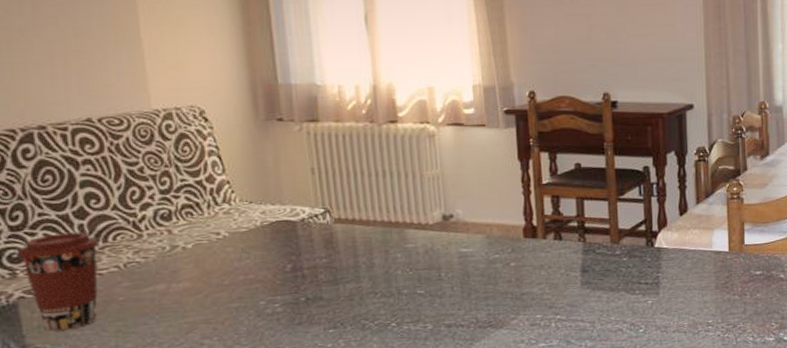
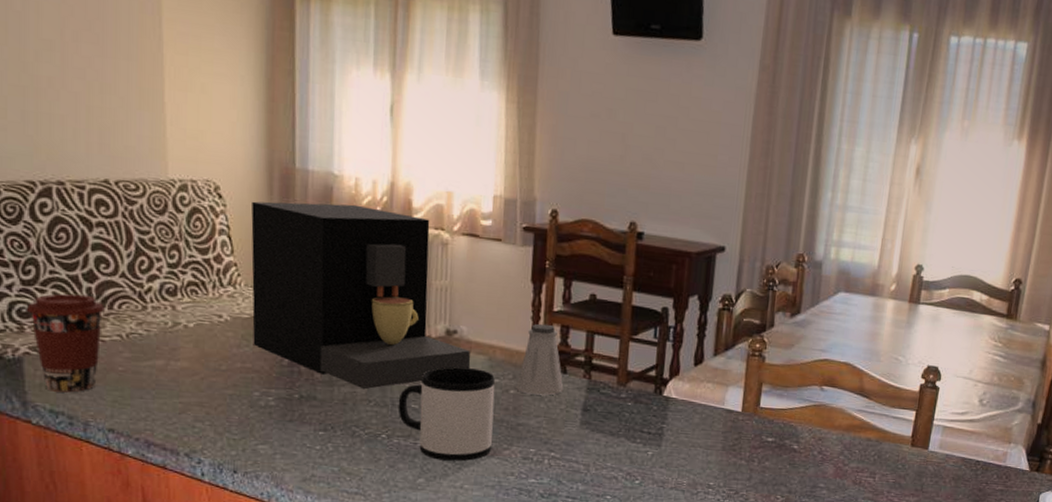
coffee maker: none [238,110,470,283] -> present [251,201,471,390]
mug: none [404,247,500,339] -> present [398,367,495,462]
saltshaker: none [516,196,561,264] -> present [516,323,564,396]

